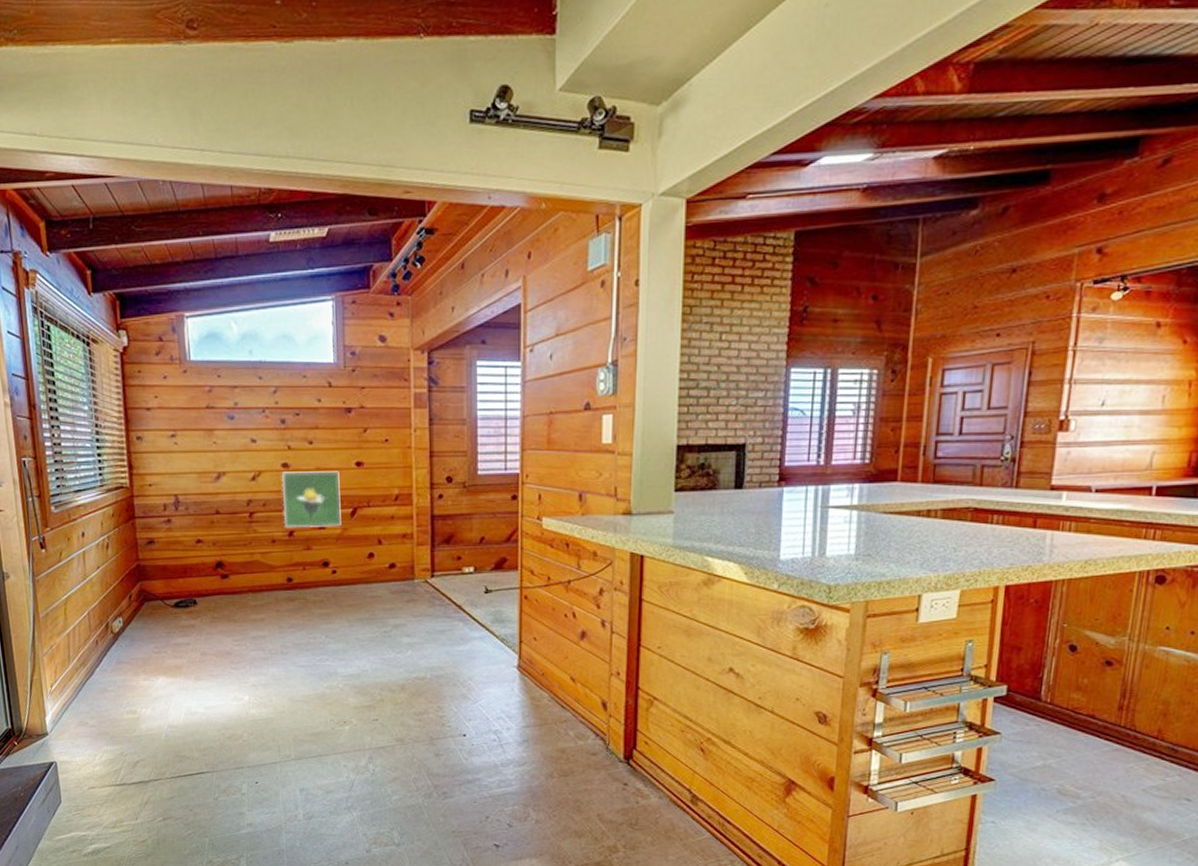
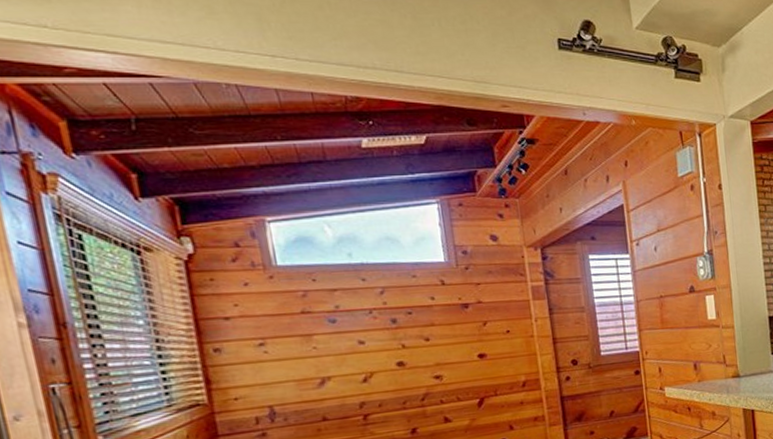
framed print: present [281,471,341,527] -> none [397,364,469,425]

